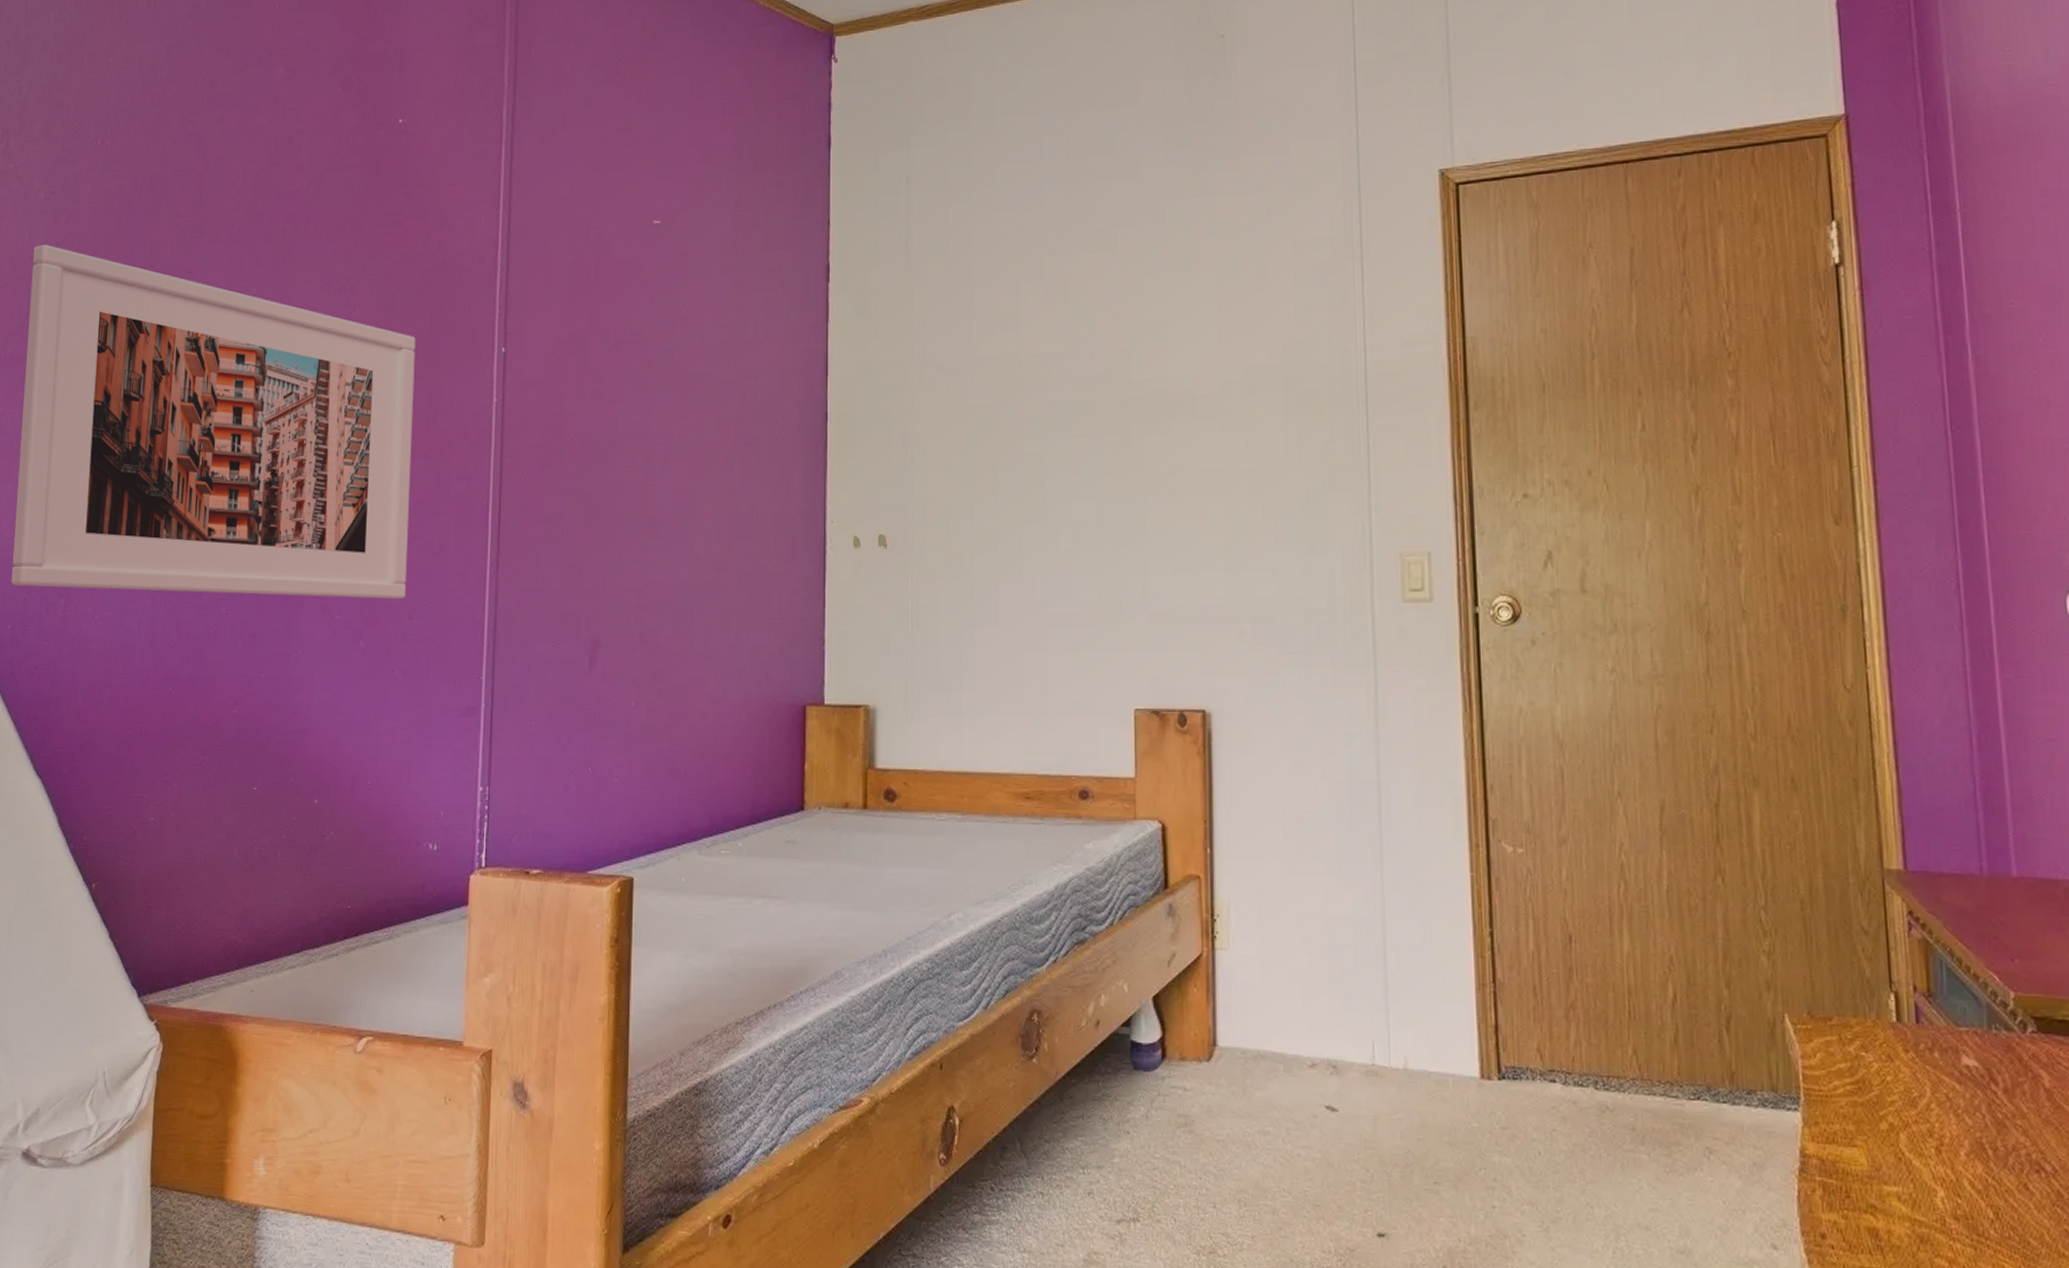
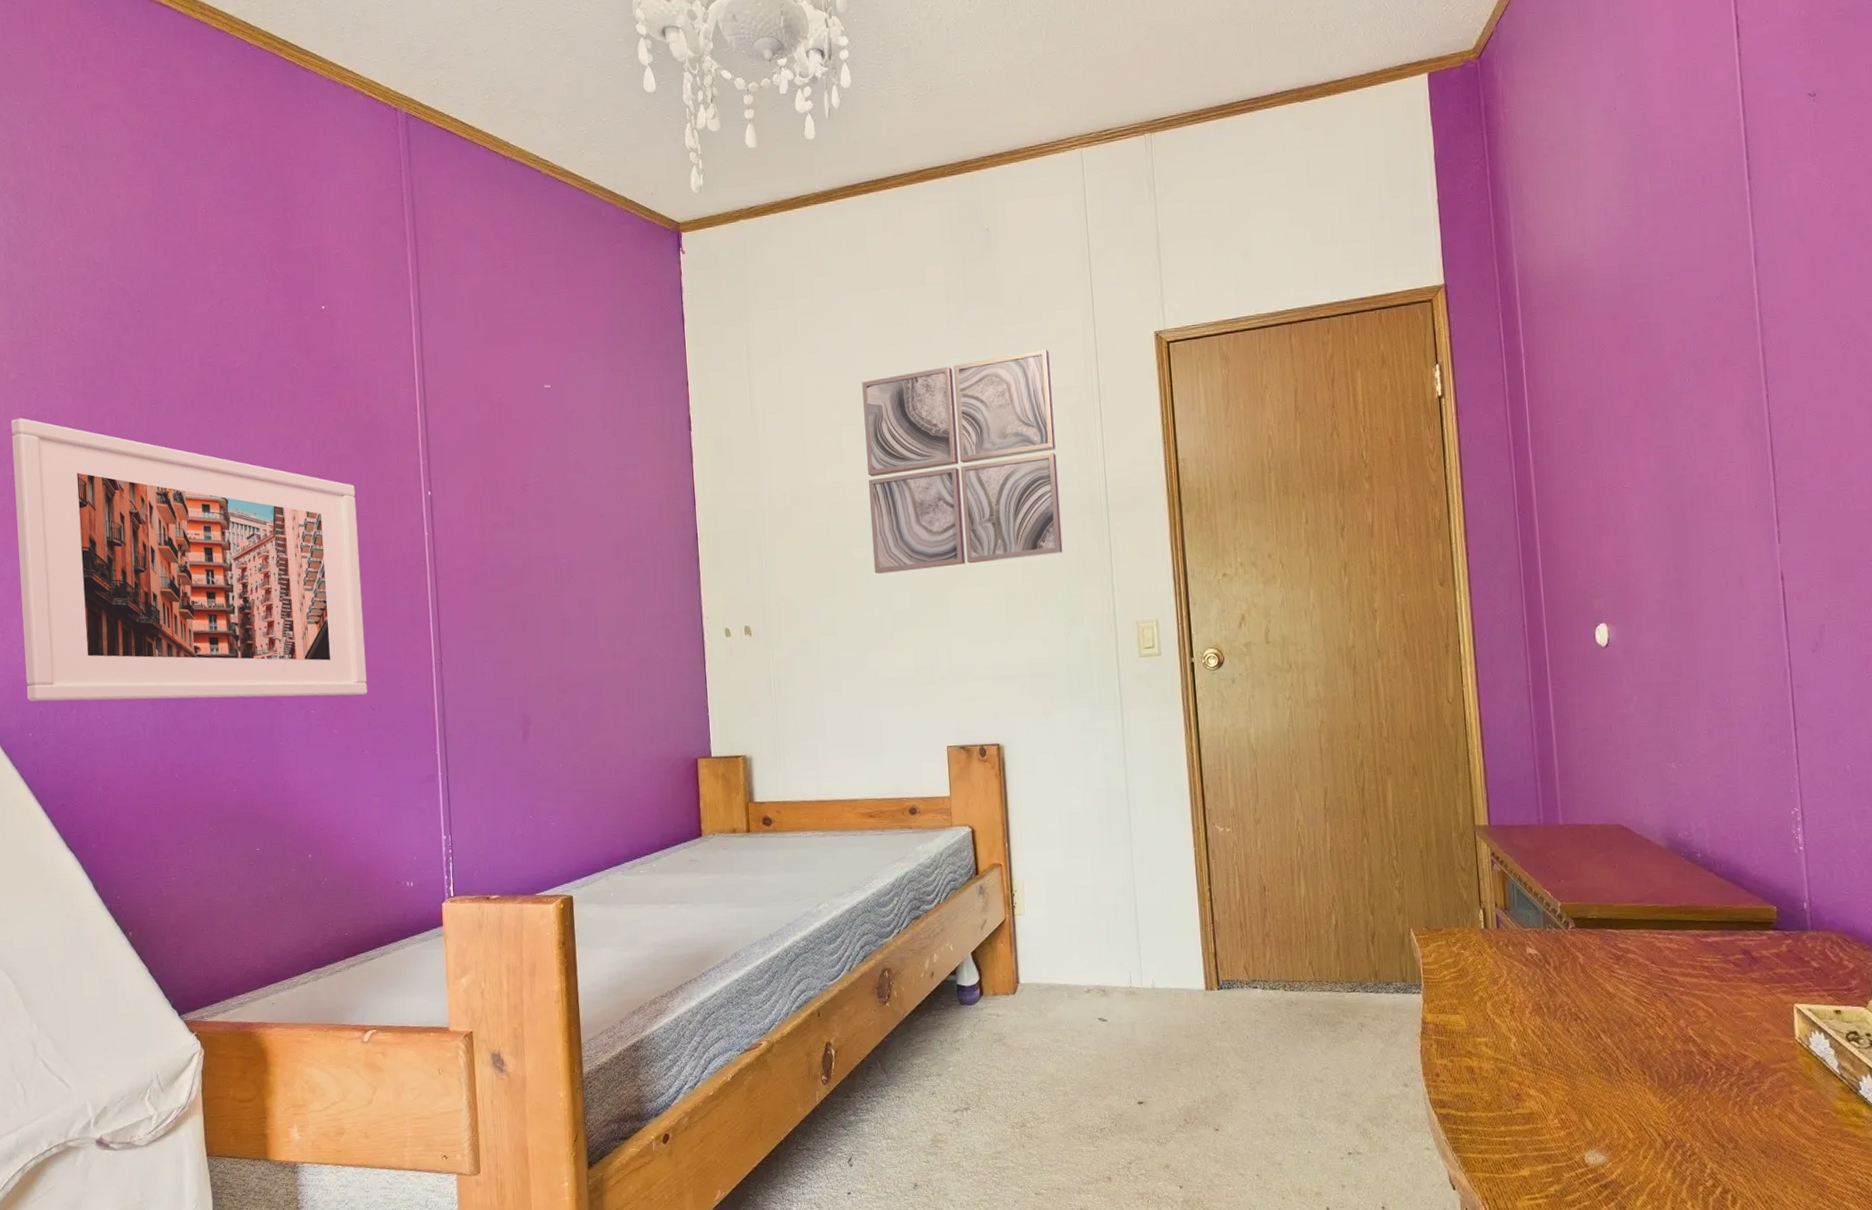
wall art: none [1049,189,1304,474] -> present [862,349,1063,574]

